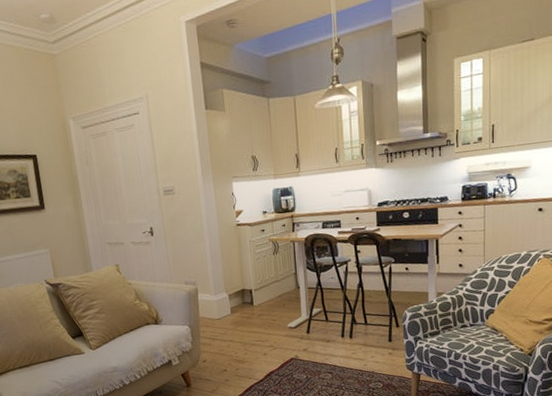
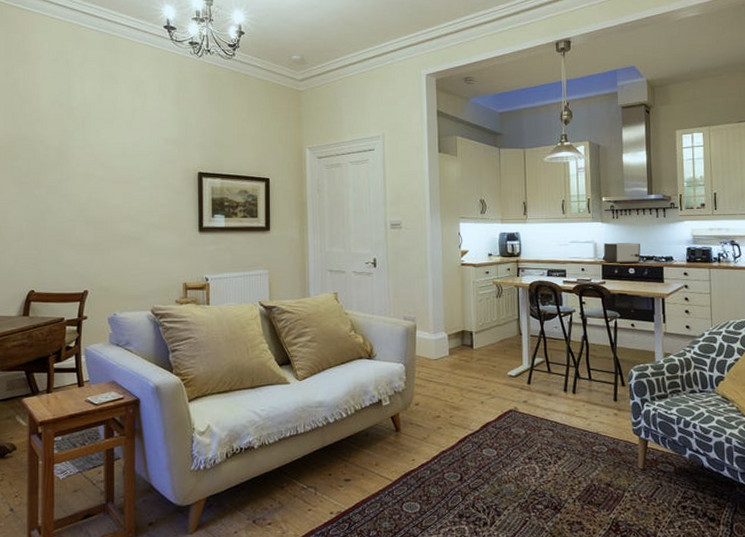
toaster: none [377,185,415,210] -> present [603,243,641,264]

